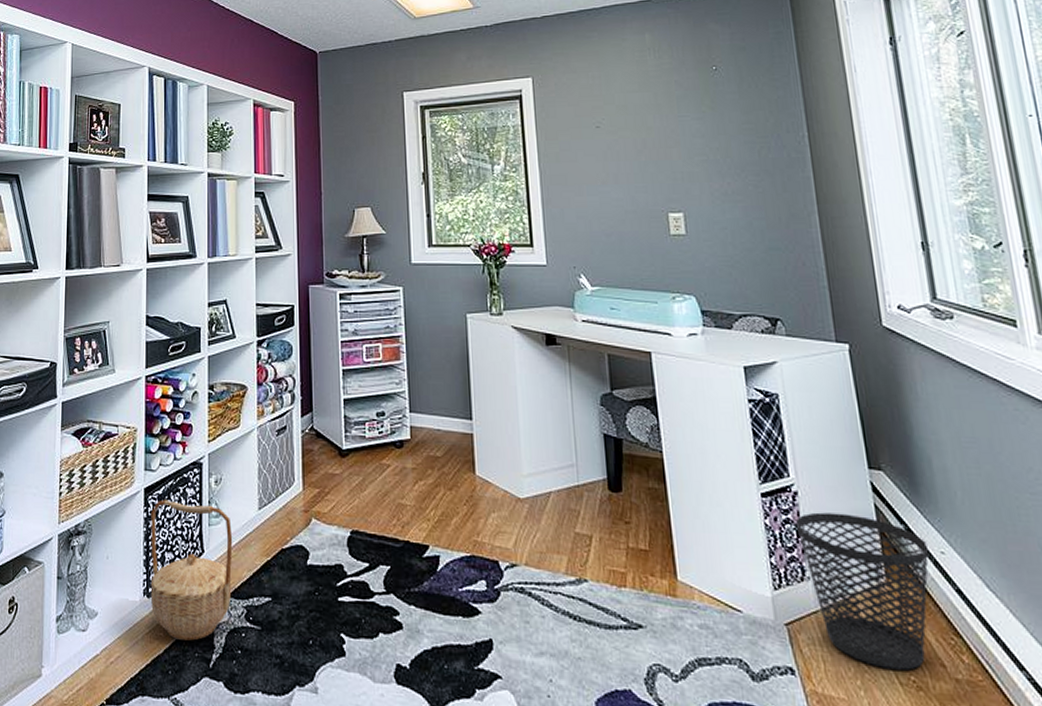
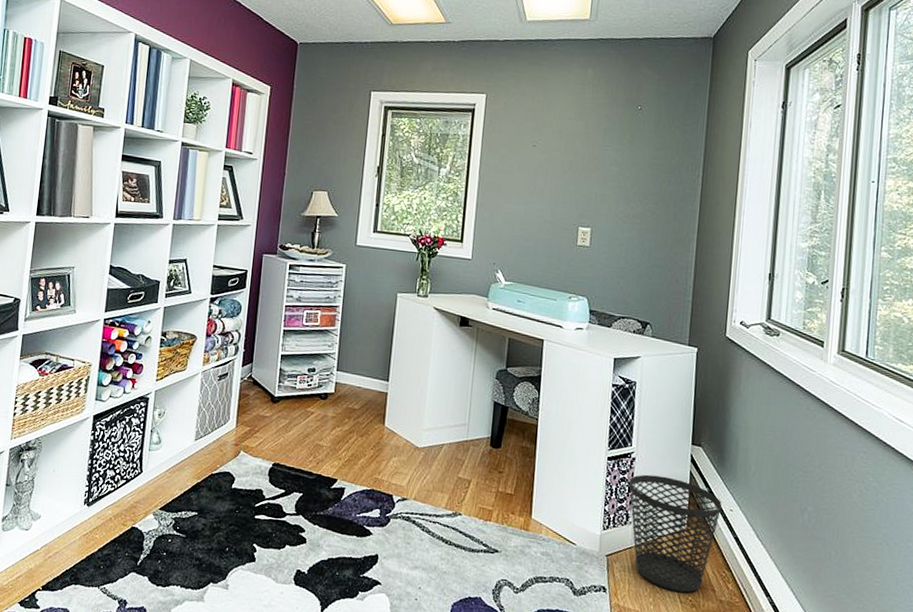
basket: present [150,499,233,641] -> none [90,426,170,543]

